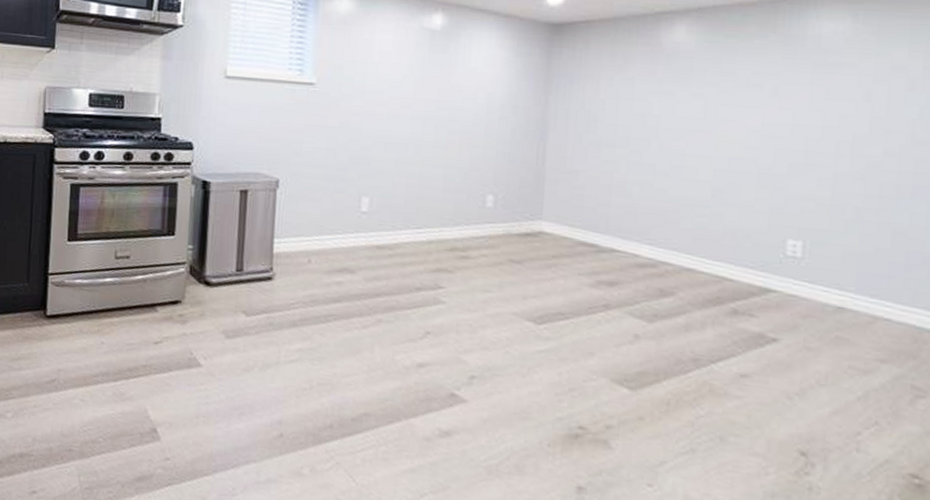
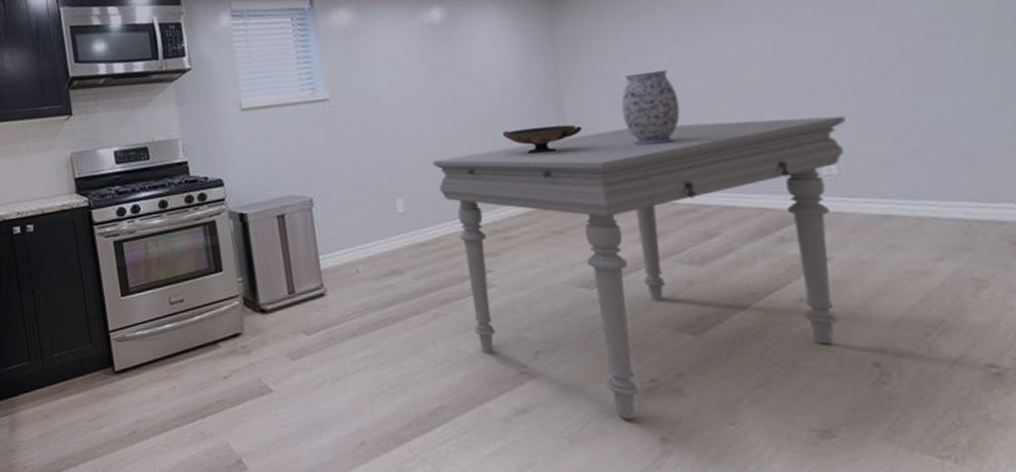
dining table: none [405,165,819,462] -> present [432,116,846,419]
decorative bowl: none [481,150,560,182] -> present [503,124,582,155]
vase: none [602,119,661,195] -> present [621,69,680,146]

